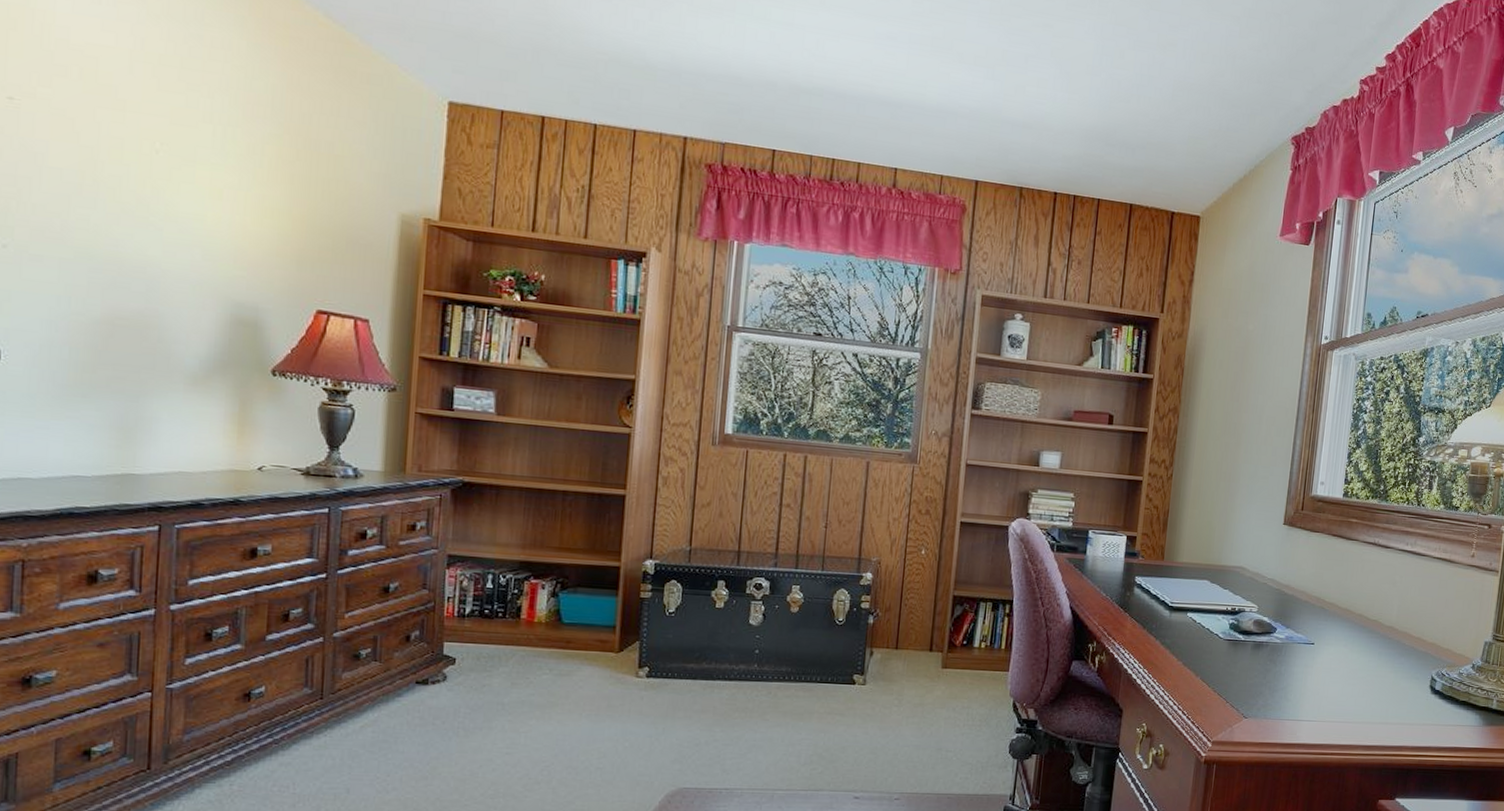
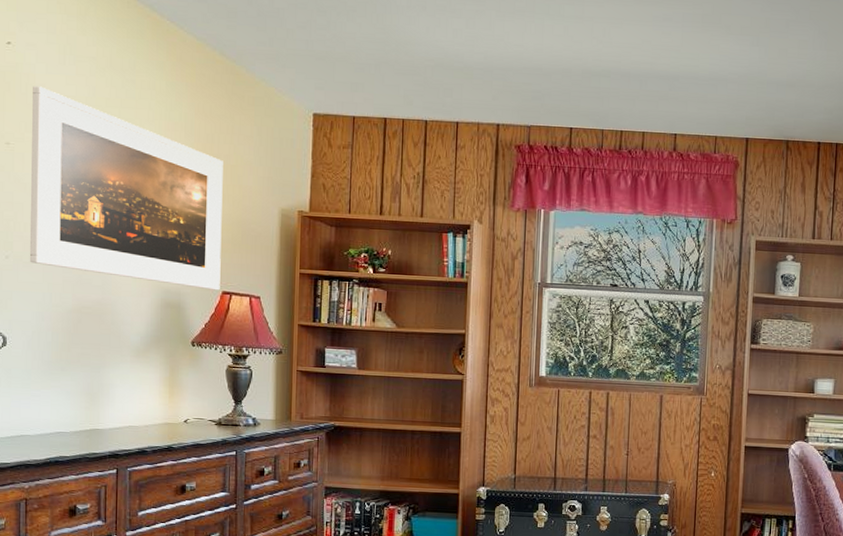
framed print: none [38,27,324,309] -> present [29,86,223,291]

